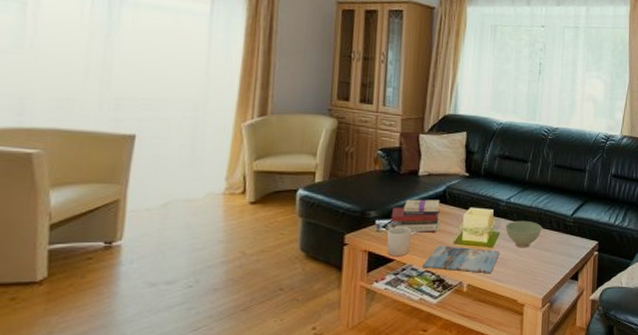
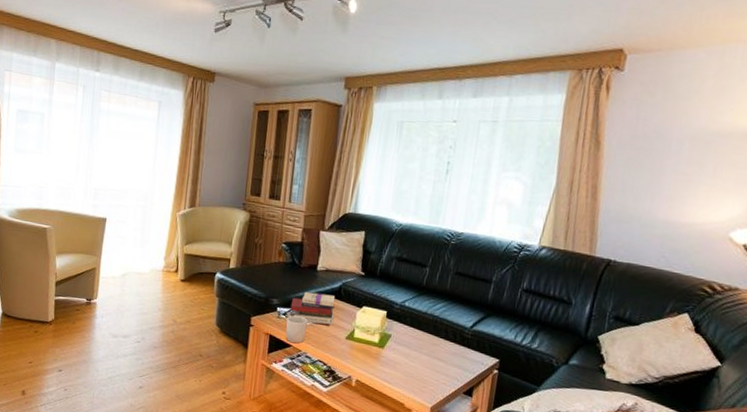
magazine: present [422,246,500,274] -> none [315,339,391,374]
bowl: present [505,220,542,248] -> none [397,325,437,354]

